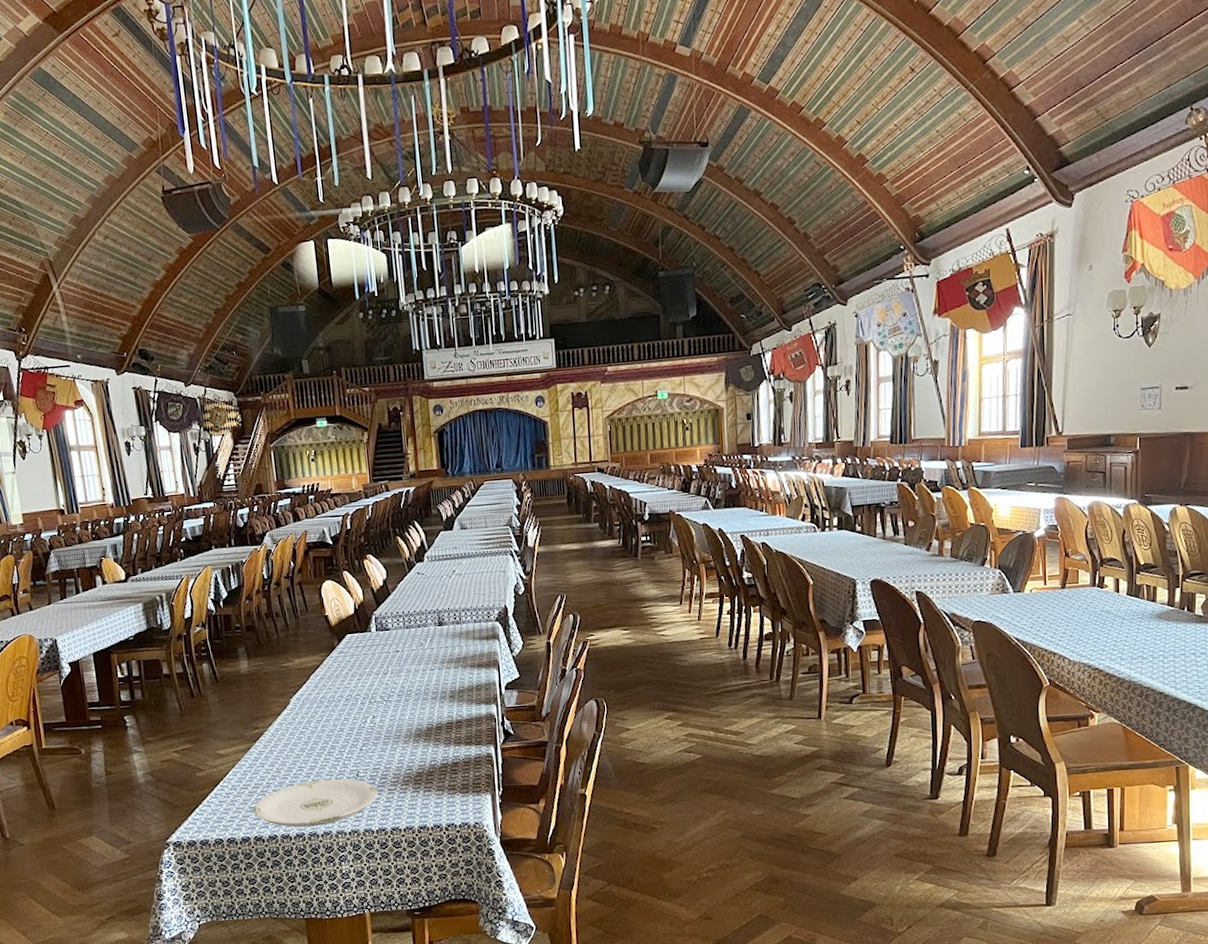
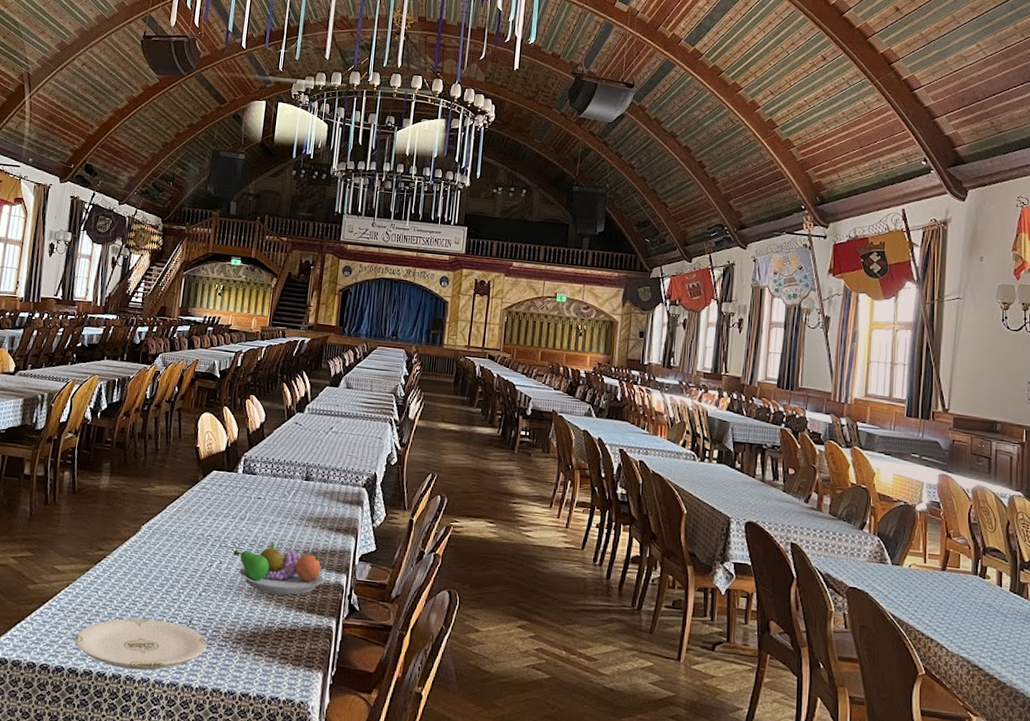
fruit bowl: none [384,688,476,735] -> present [233,541,324,595]

